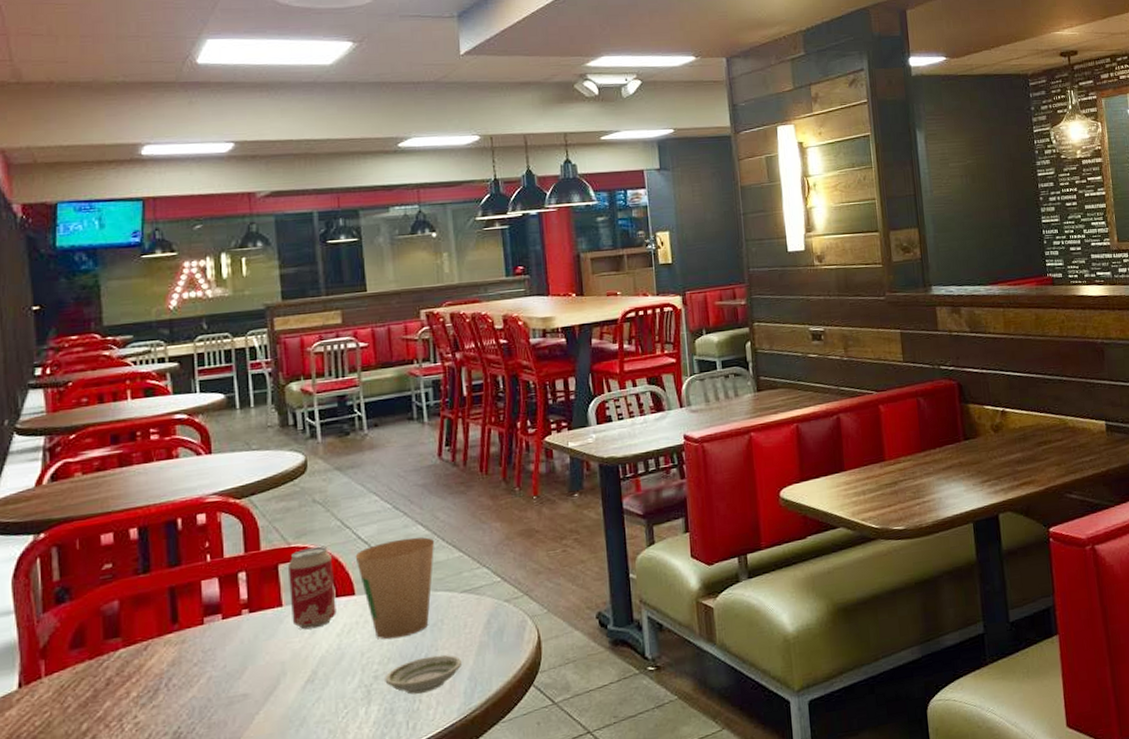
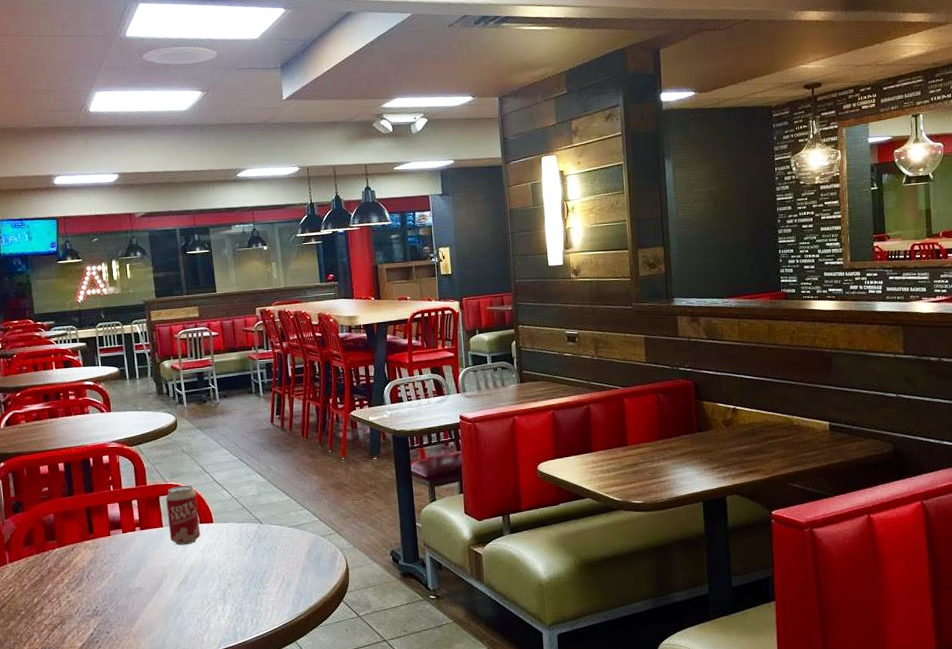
paper cup: present [355,537,435,640] -> none [212,483,270,558]
saucer: present [385,655,463,695] -> none [235,572,291,599]

